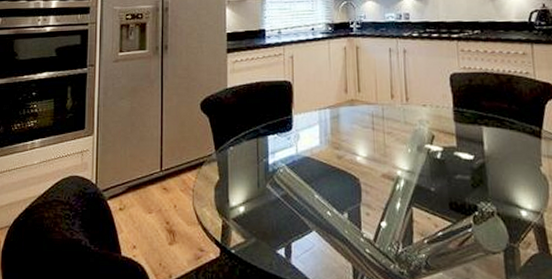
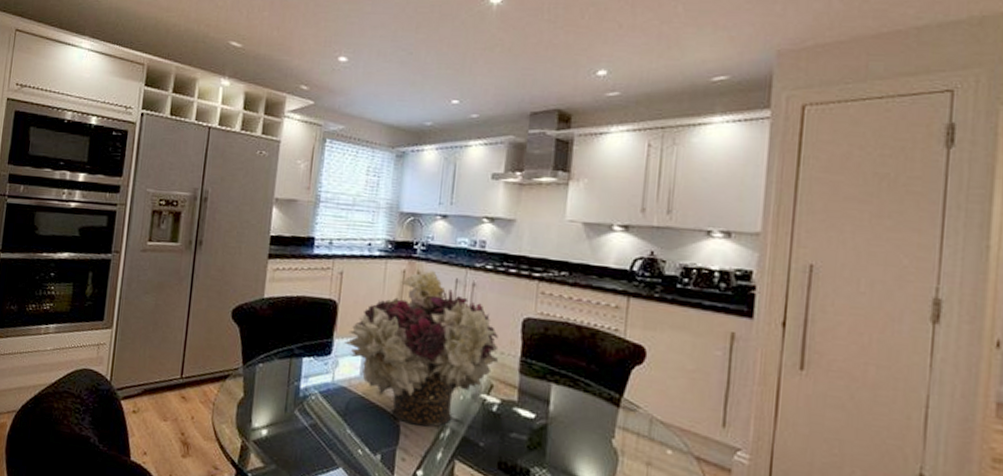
flower arrangement: none [303,43,436,181] -> present [345,269,499,427]

